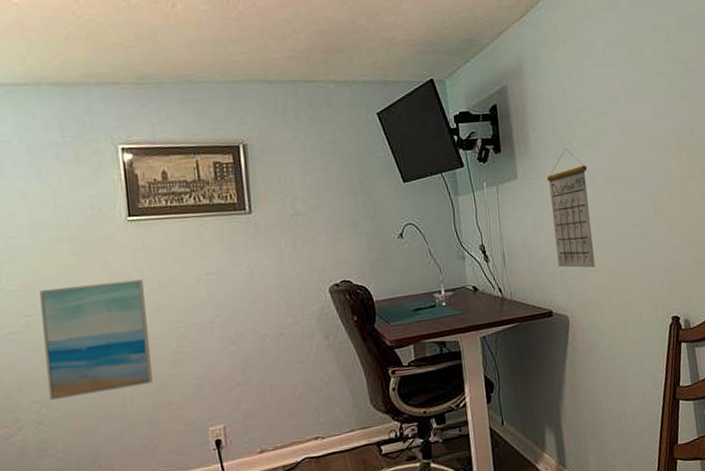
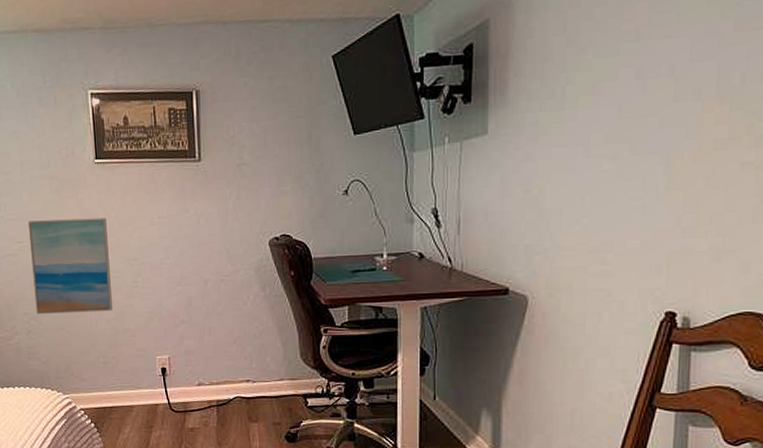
calendar: present [546,148,595,268] -> none [524,98,581,244]

